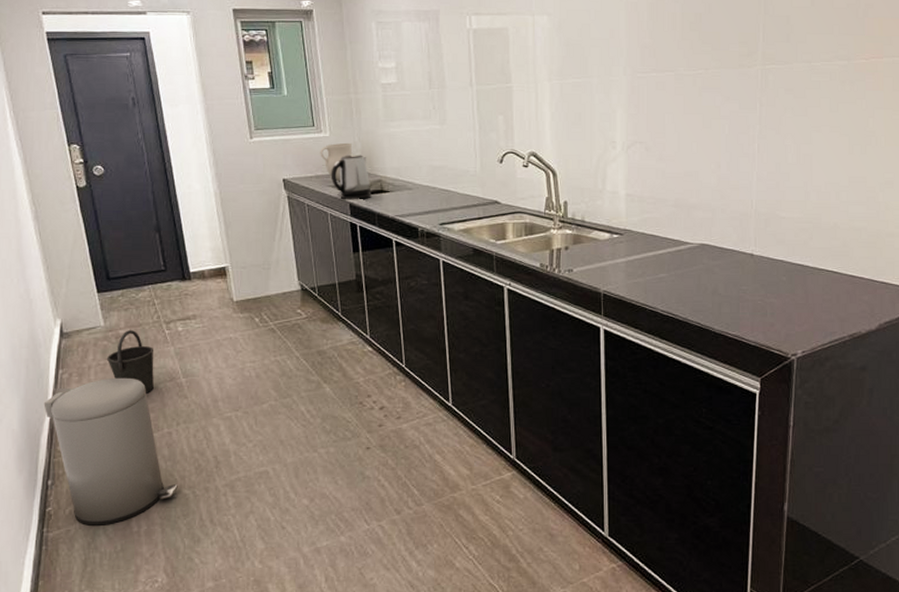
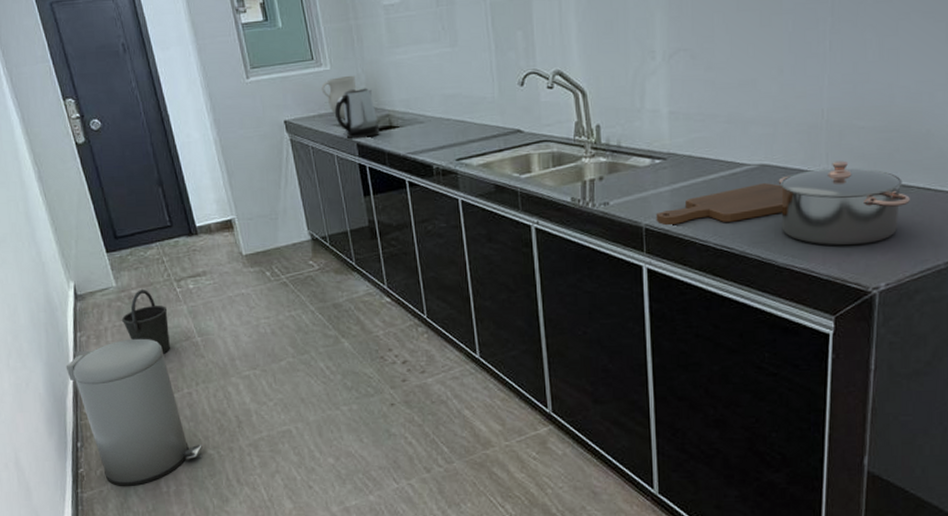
cutting board: none [612,260,720,293] -> present [656,183,784,226]
cooking pot: none [715,244,821,317] -> present [778,160,910,246]

